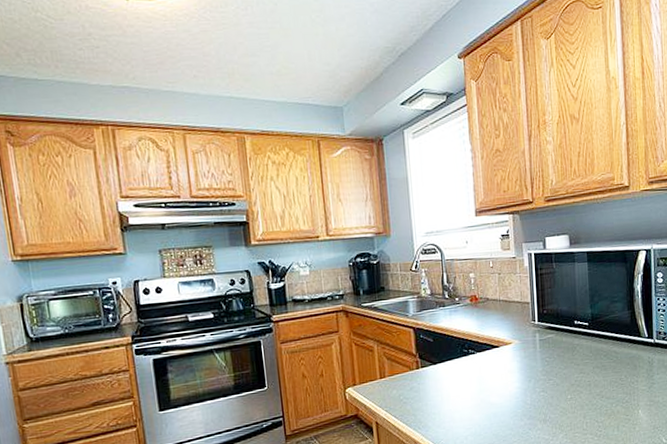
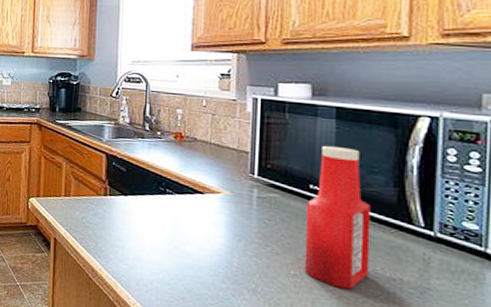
ketchup bottle: none [573,285,618,400] -> present [304,145,371,290]

